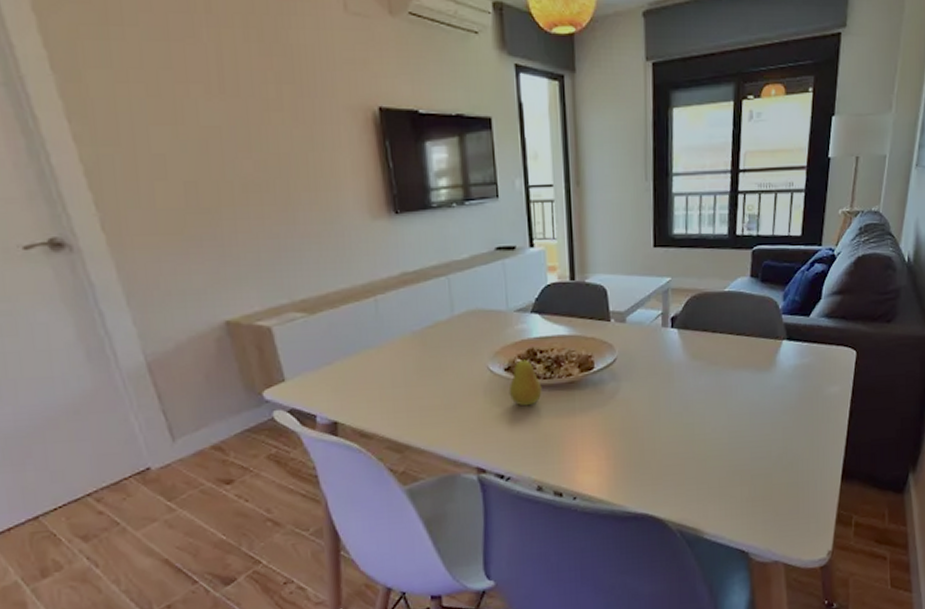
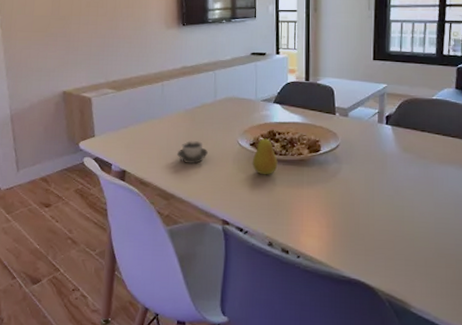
cup: none [406,372,449,403] -> present [176,141,208,164]

